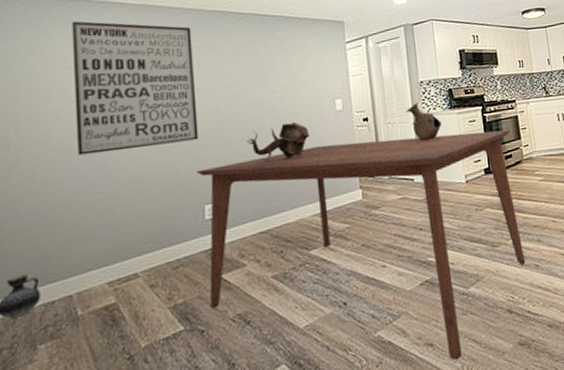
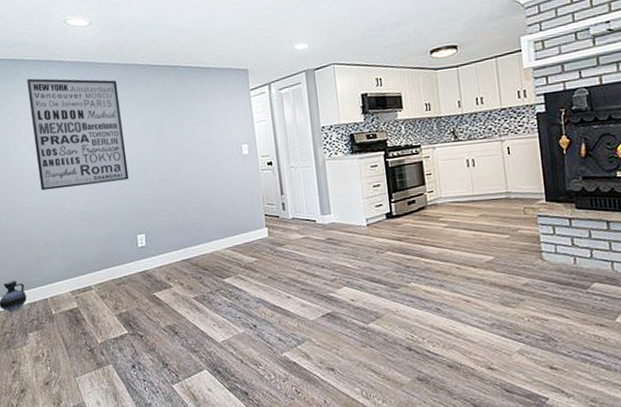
dining table: present [197,130,526,361] -> none [130,175,427,386]
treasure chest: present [245,121,310,161] -> none [166,164,220,199]
ceramic jug: present [406,101,442,141] -> none [308,146,343,185]

